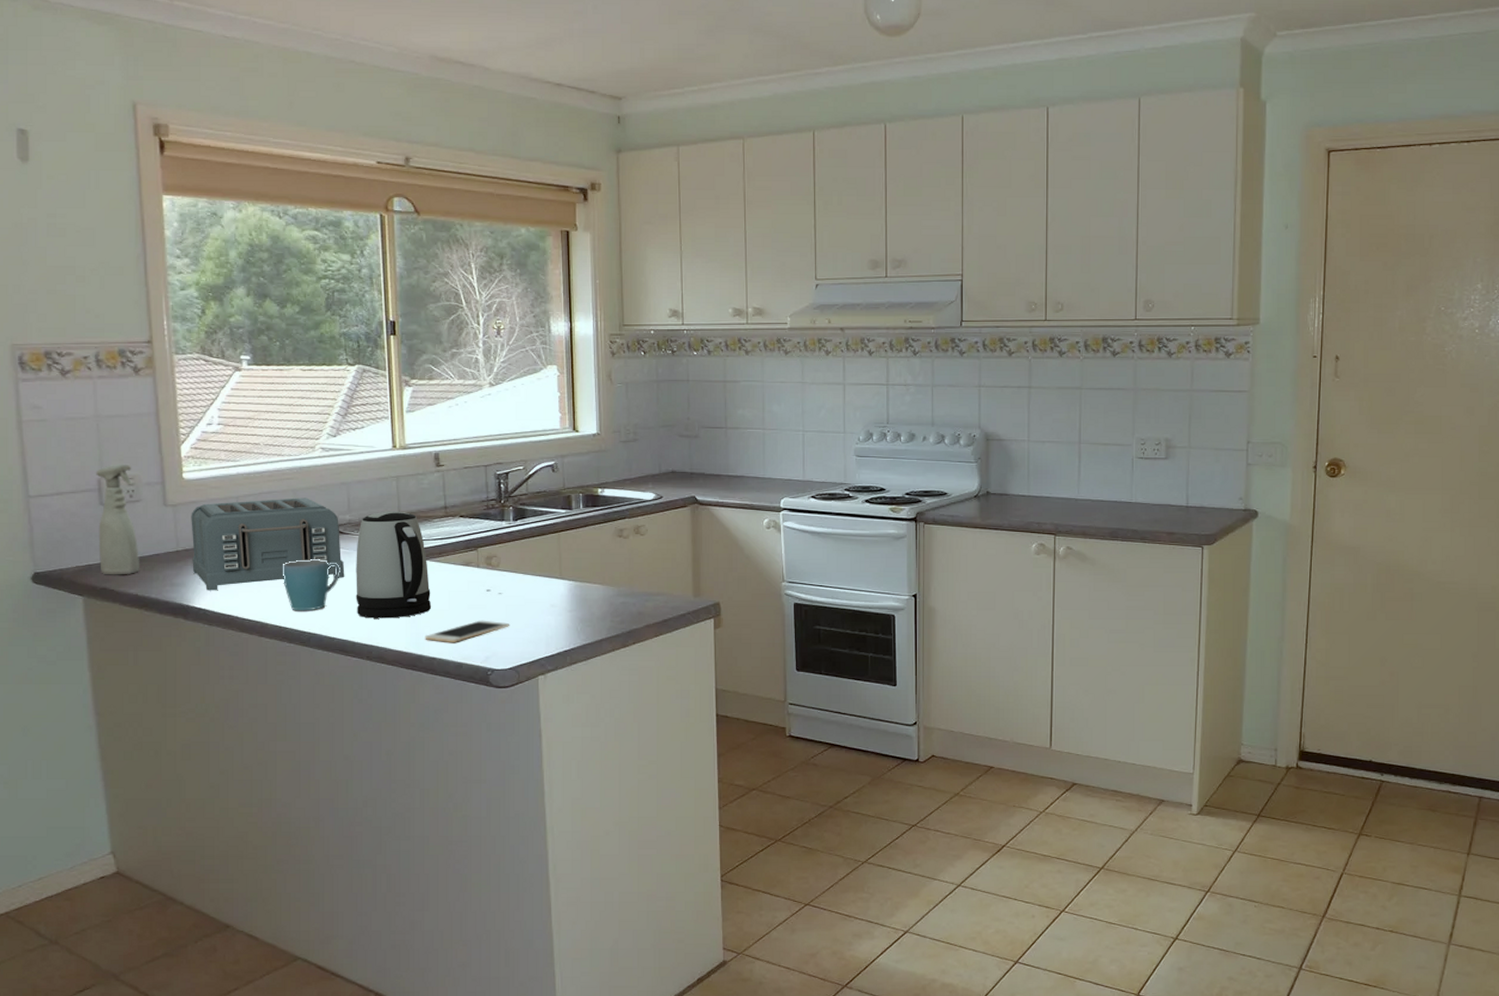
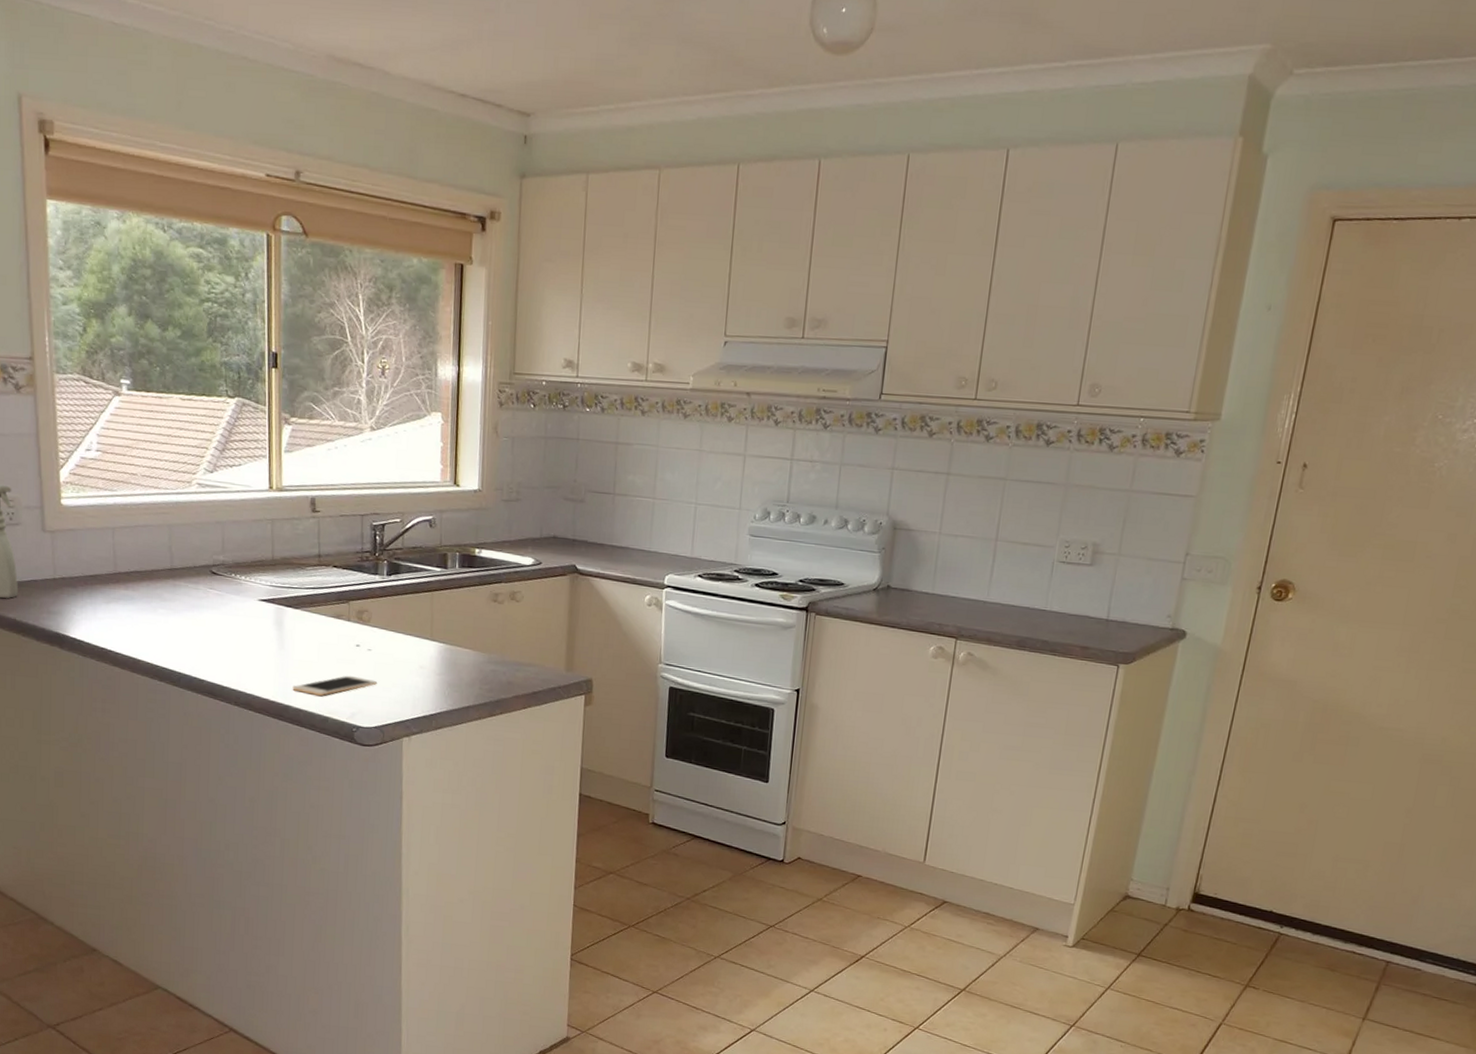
toaster: present [191,498,345,591] -> none [68,532,217,622]
mug: present [283,559,340,611] -> none [156,597,212,651]
kettle: present [356,511,431,619] -> none [226,554,301,666]

